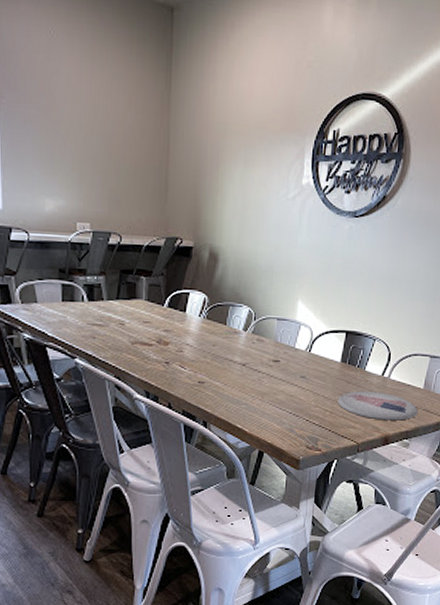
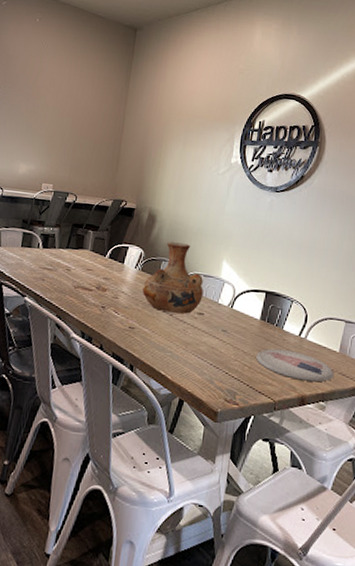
vase: none [210,283,278,364] -> present [142,241,203,314]

